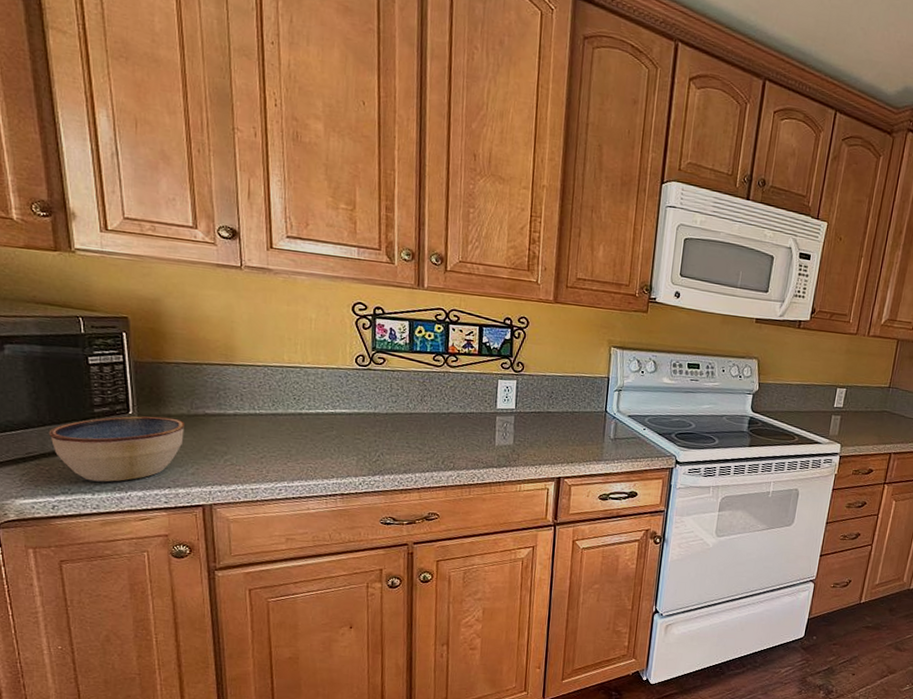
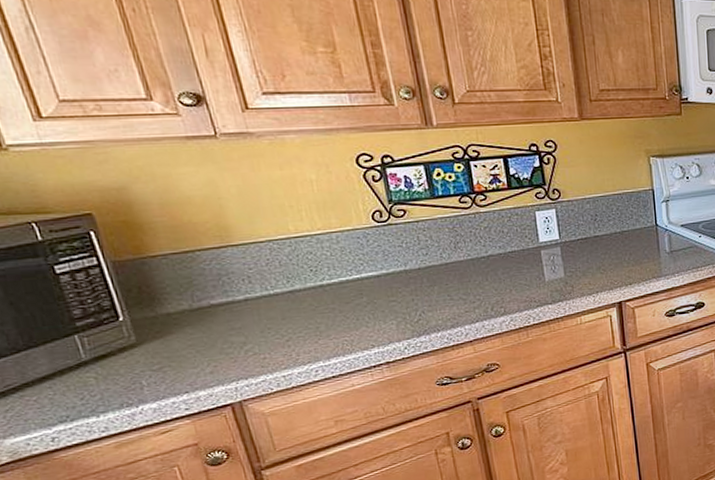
bowl: present [48,416,184,482] -> none [26,316,192,403]

